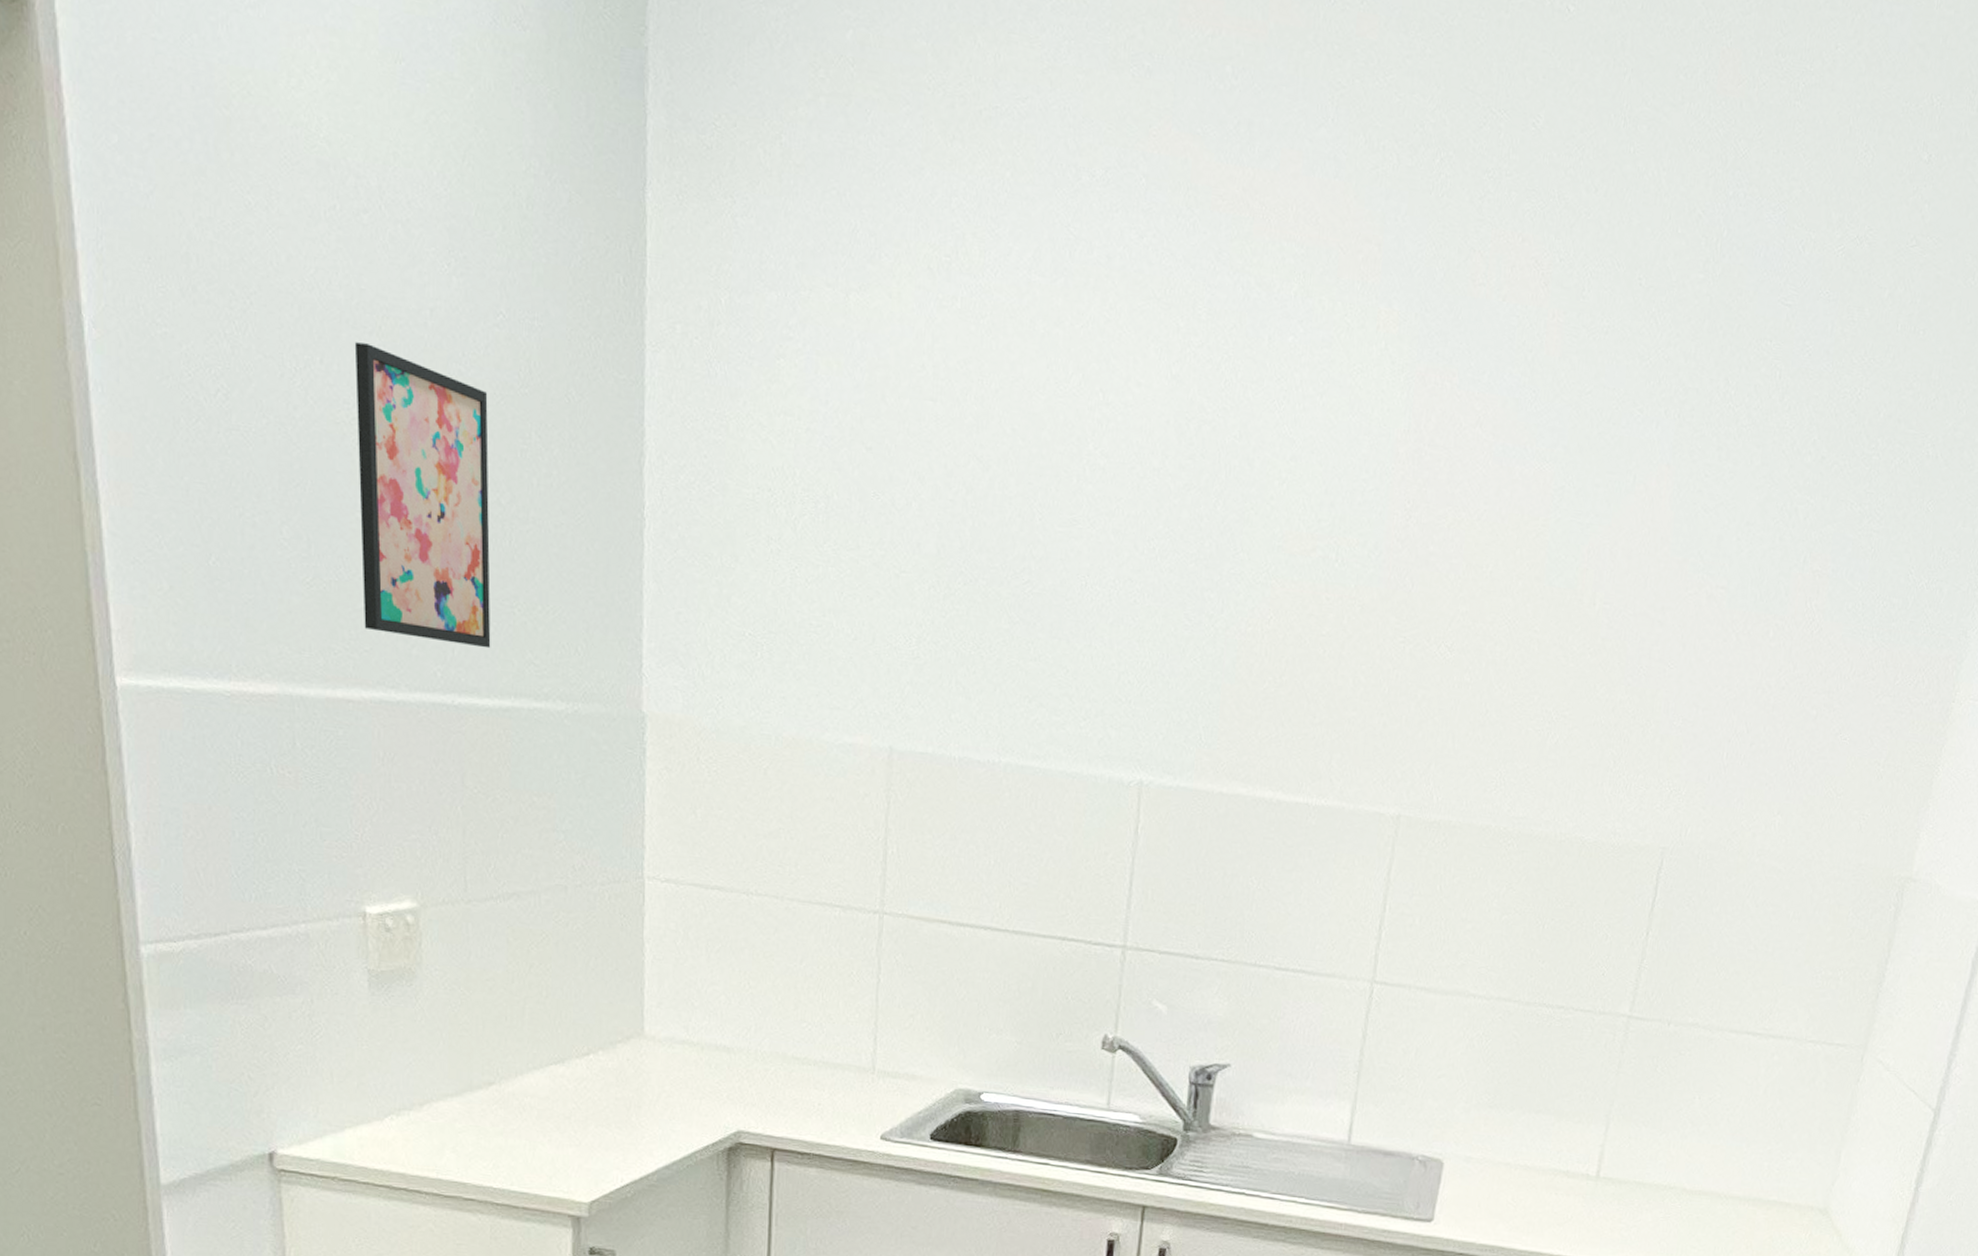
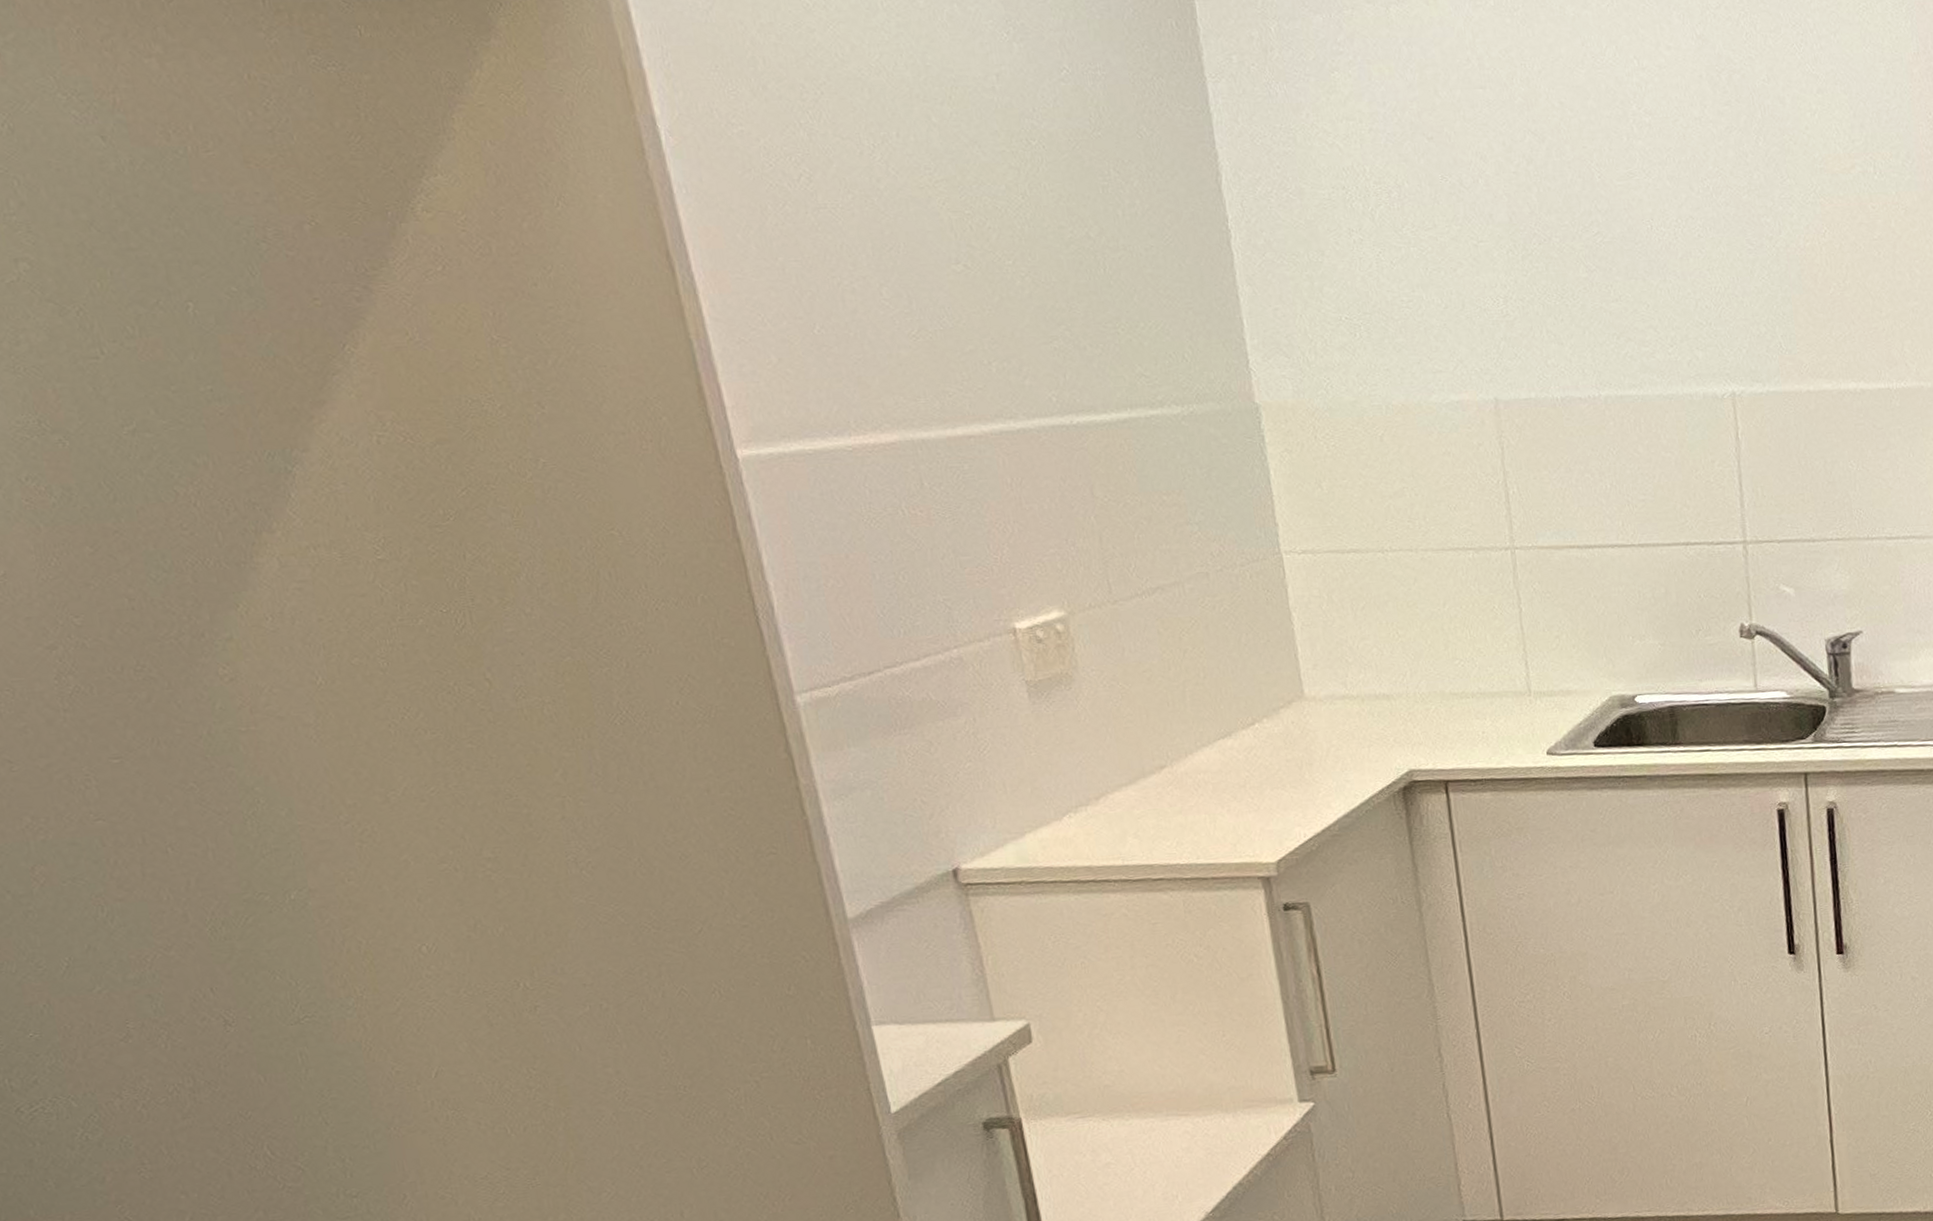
wall art: present [354,342,491,649] -> none [927,113,1101,370]

